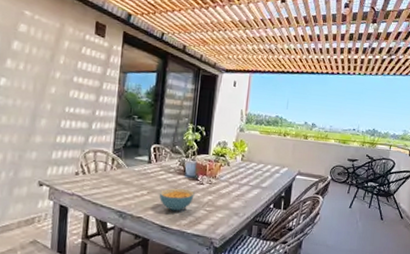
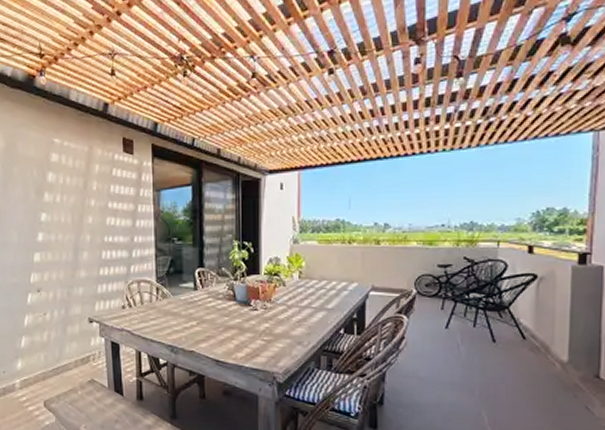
cereal bowl: present [159,188,195,211] -> none [209,316,249,343]

